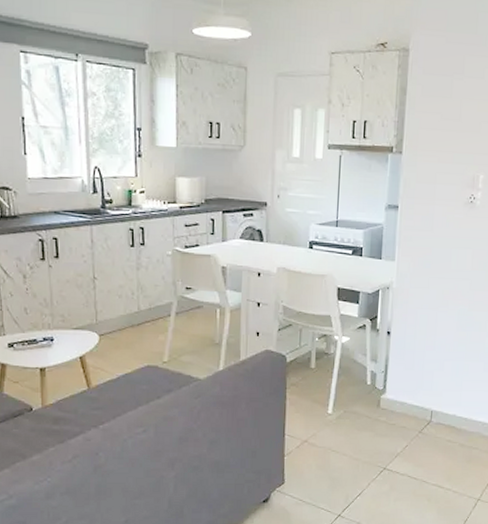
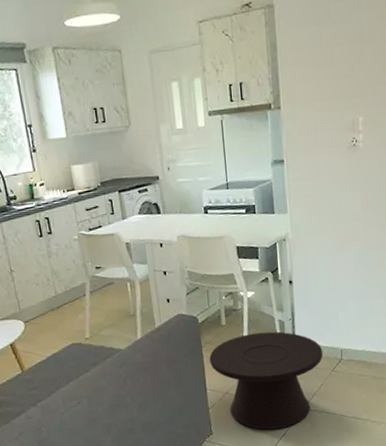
side table: none [292,381,413,487] -> present [209,331,323,430]

